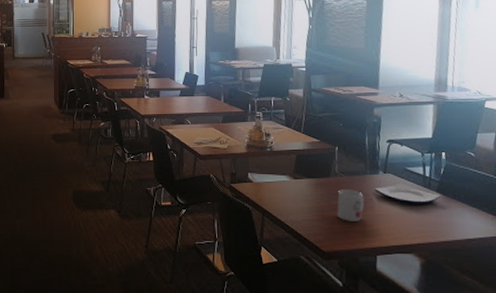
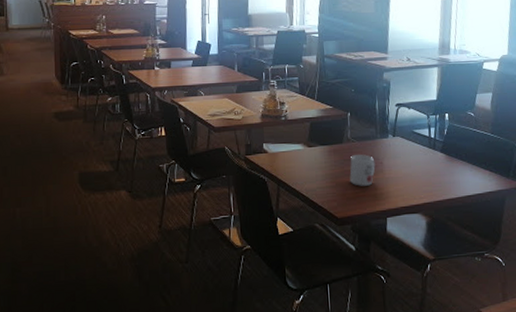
plate: present [374,184,441,204] -> none [384,146,445,166]

